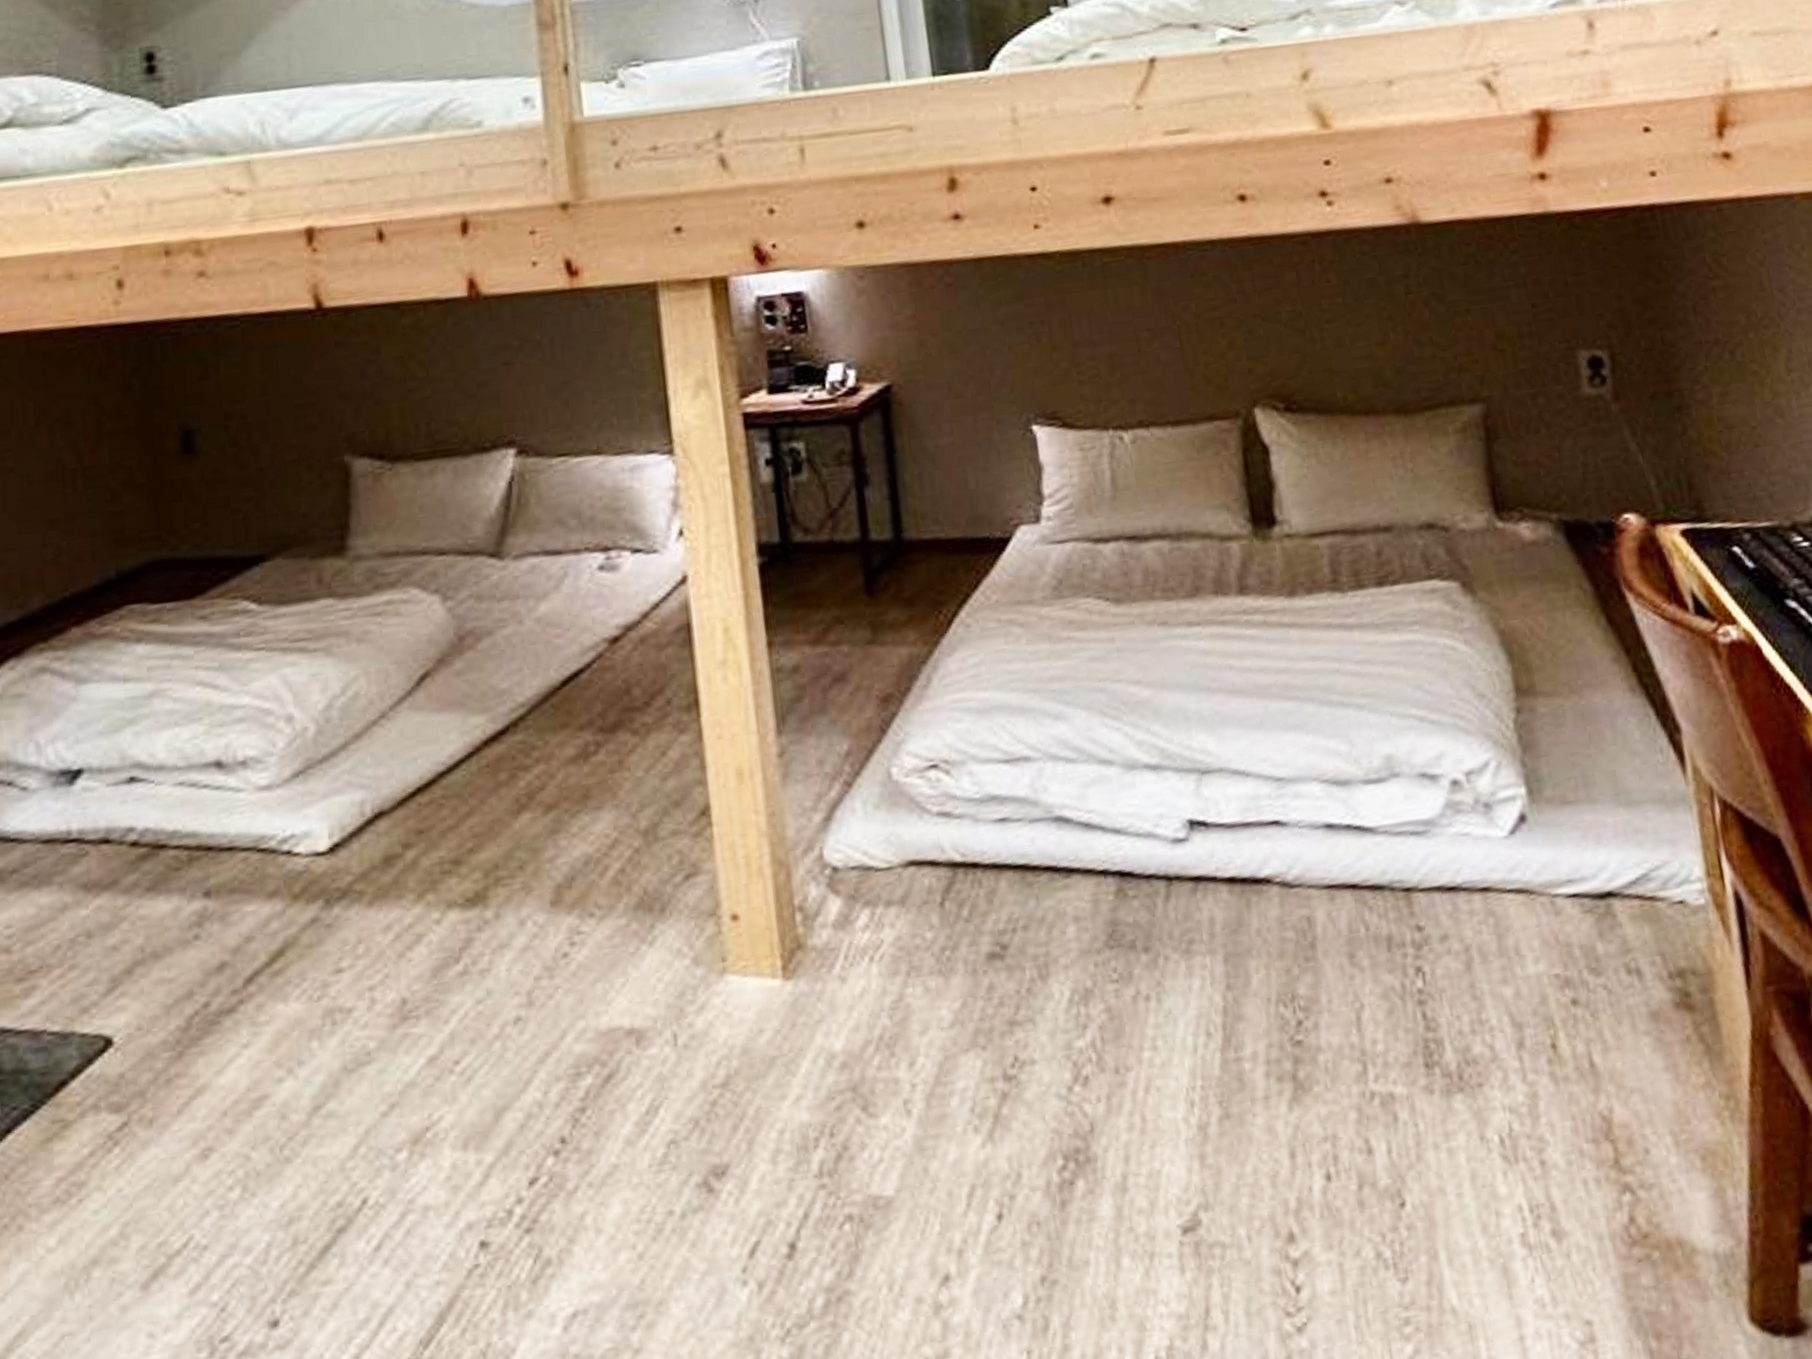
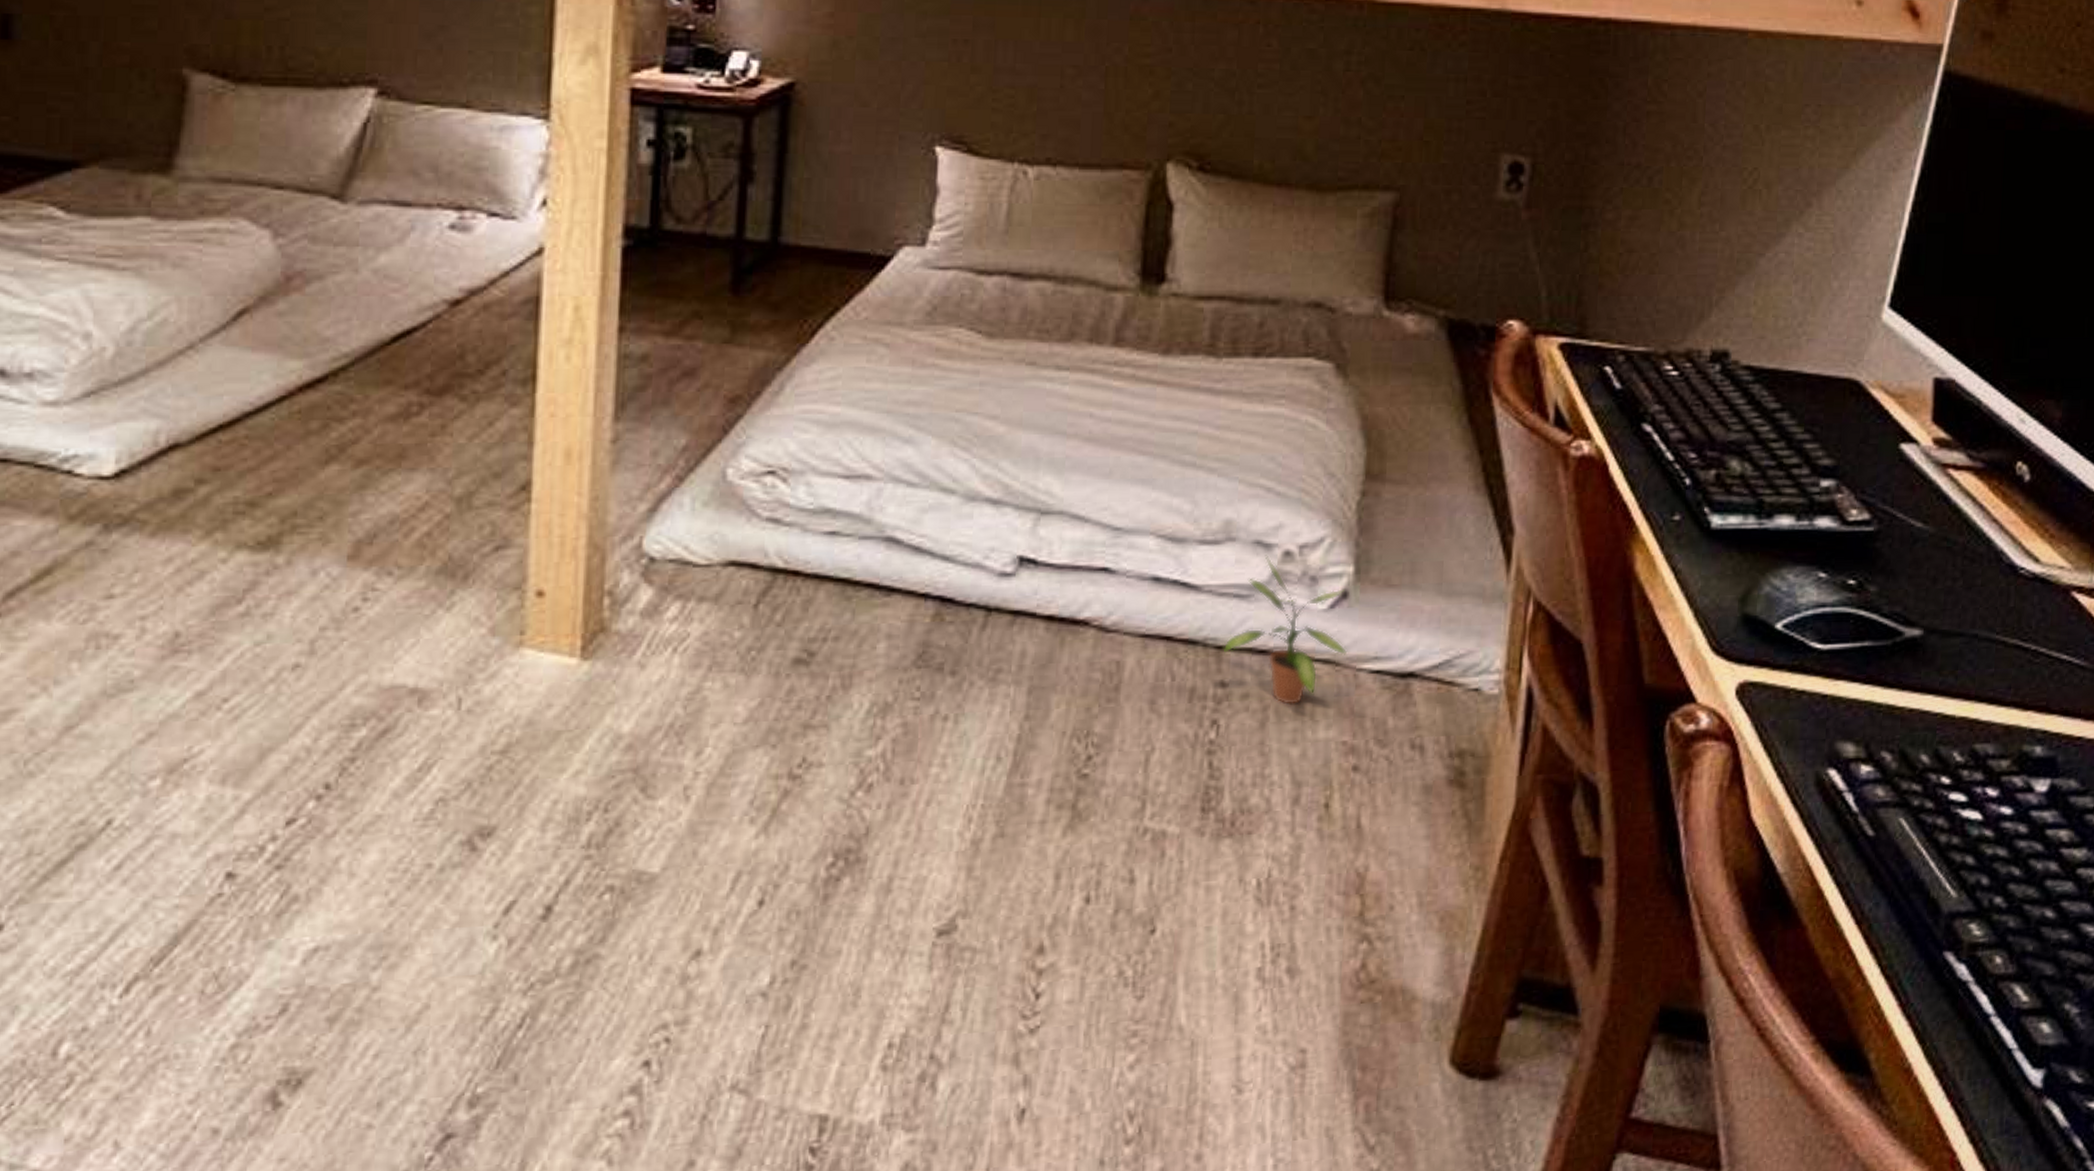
potted plant: none [1411,786,1539,943] -> present [1223,555,1348,706]

